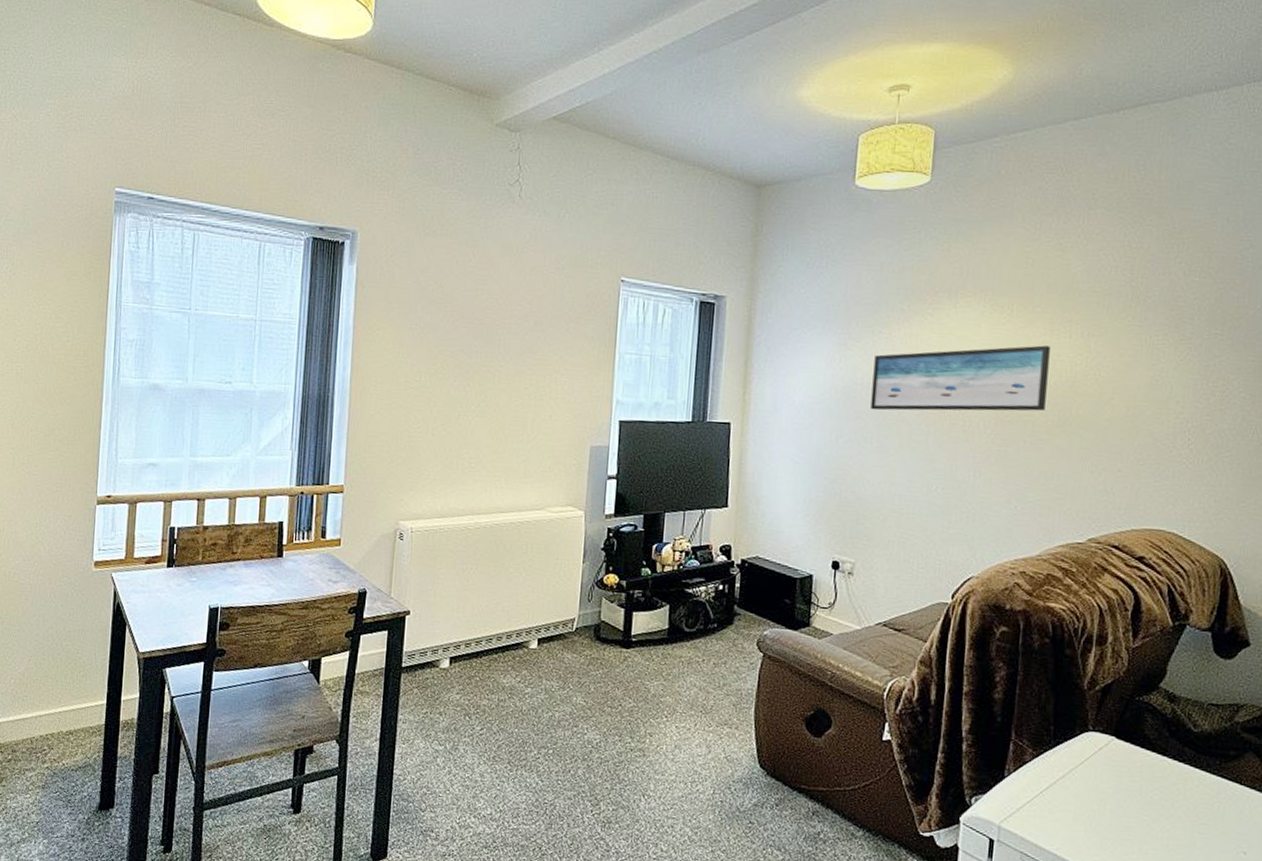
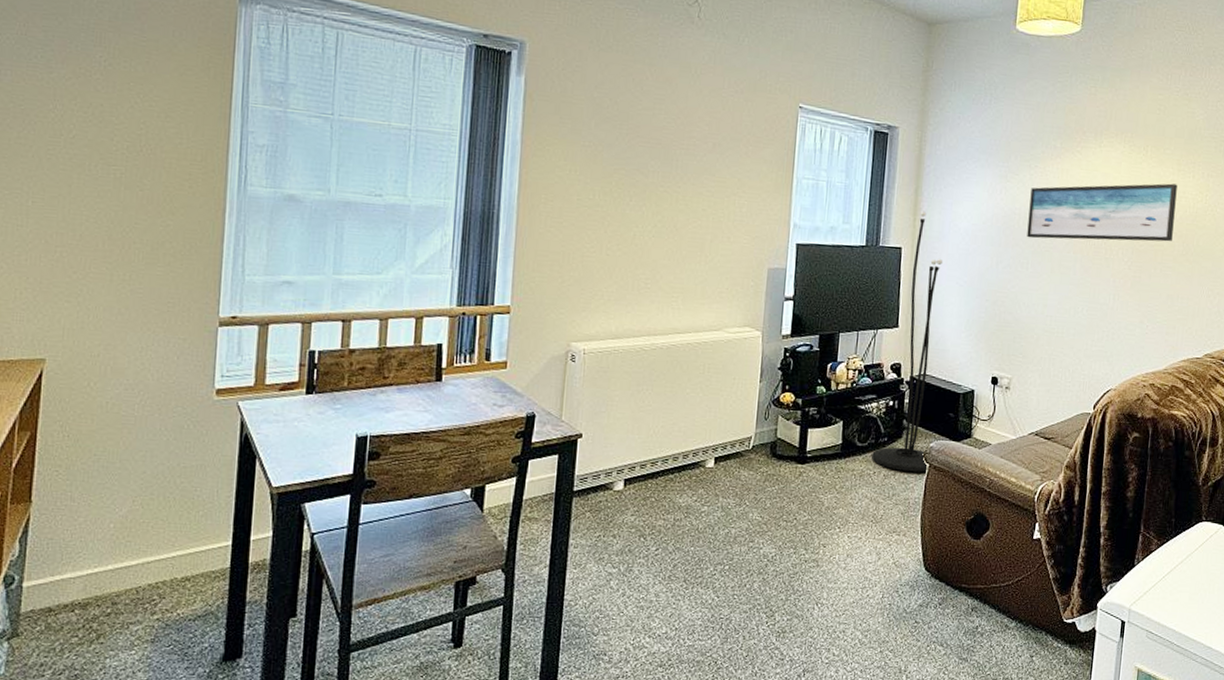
floor lamp: none [700,383,775,662] -> present [872,210,942,472]

